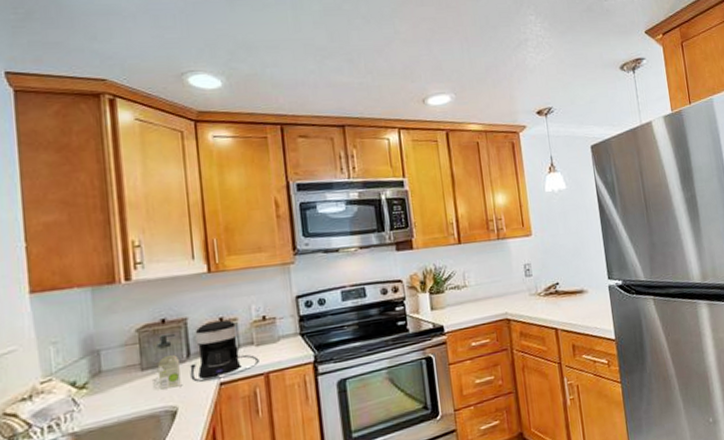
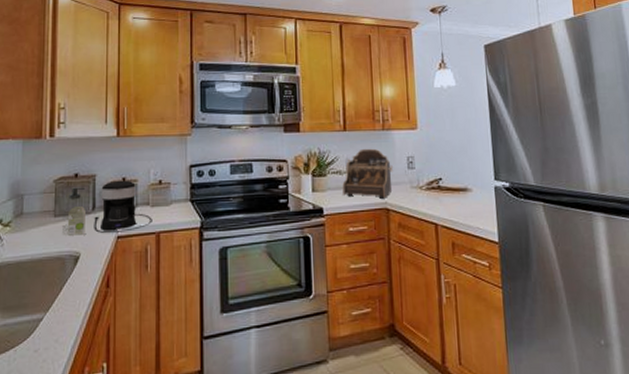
spice rack: none [461,259,511,312] -> present [342,148,393,199]

